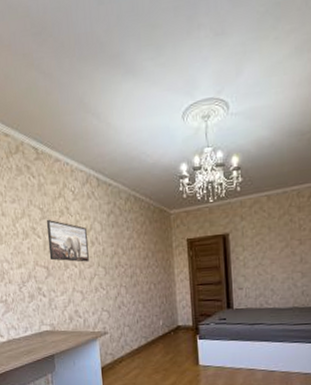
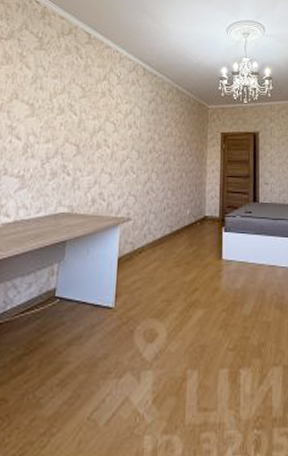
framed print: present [46,219,89,262] -> none [82,98,126,144]

